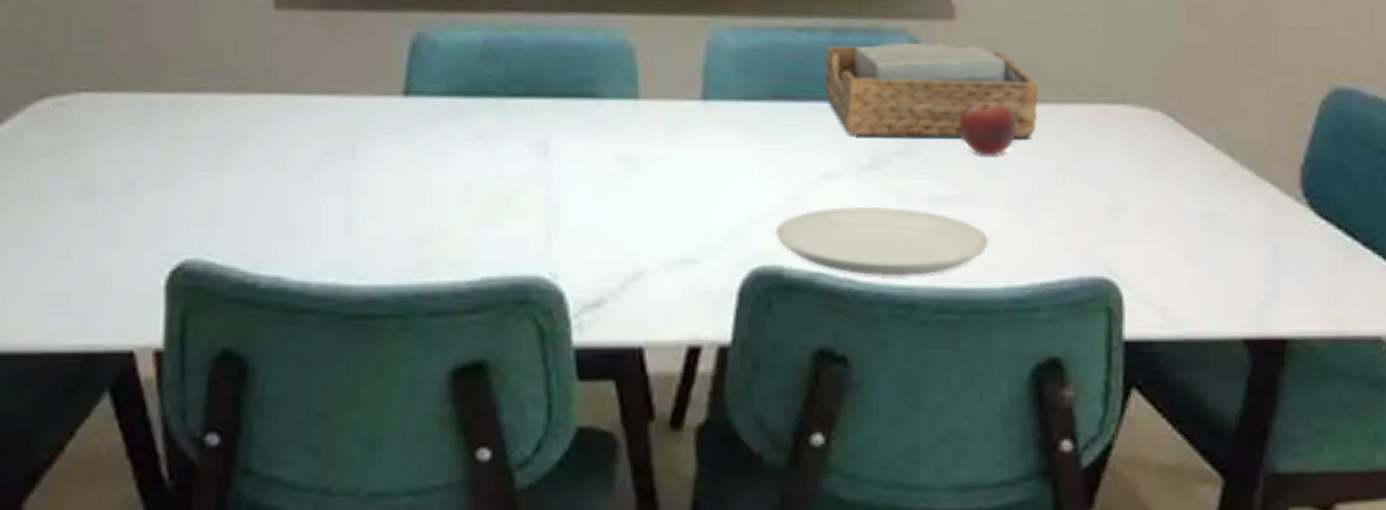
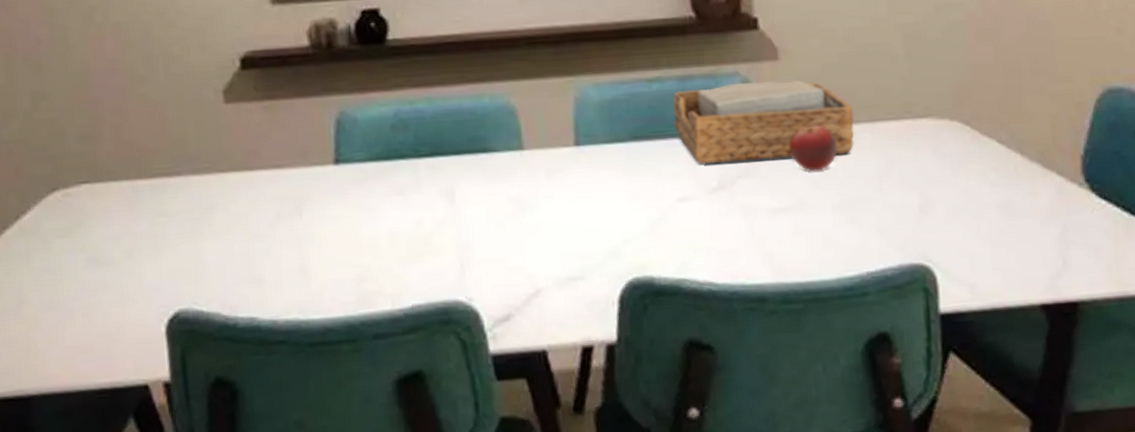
plate: present [774,206,990,276] -> none [644,220,822,277]

